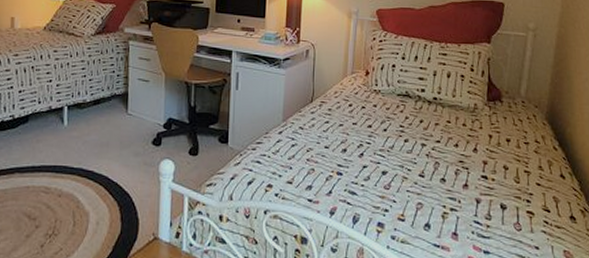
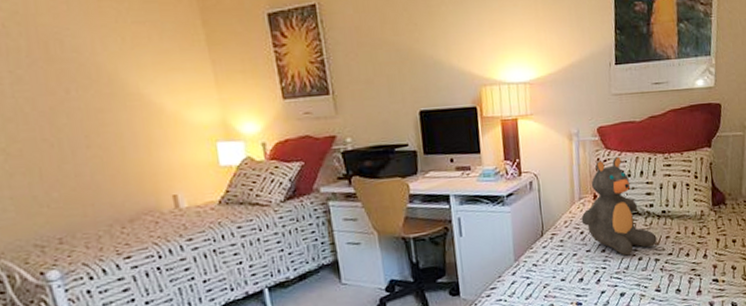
stuffed animal: none [351,38,426,135] -> present [581,156,657,256]

